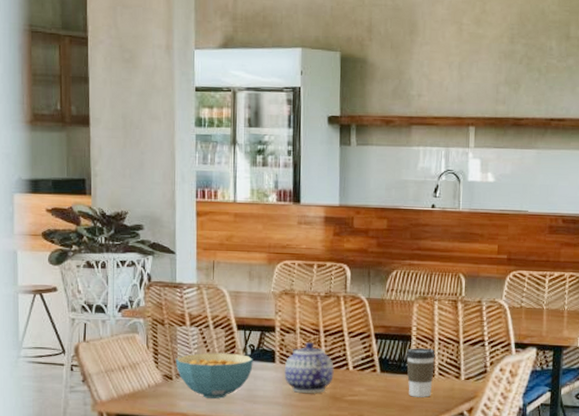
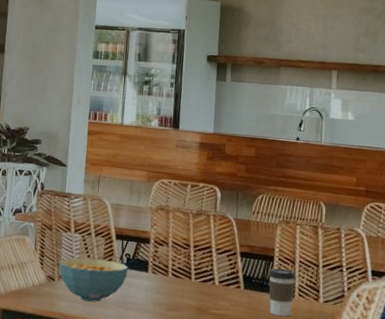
teapot: present [284,341,334,394] -> none [155,254,202,305]

